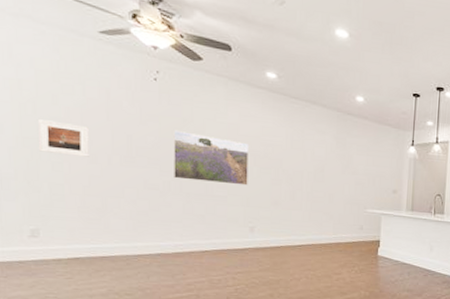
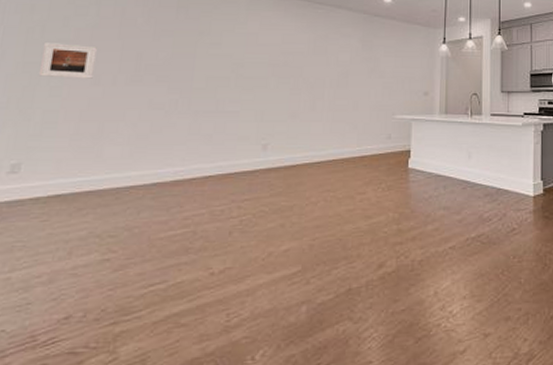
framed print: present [173,129,248,186] -> none [182,43,267,98]

